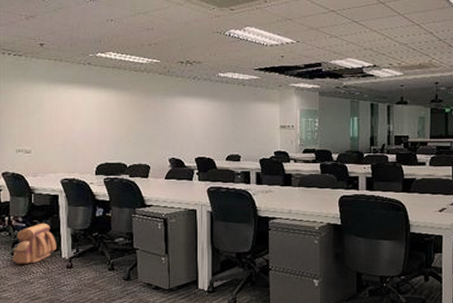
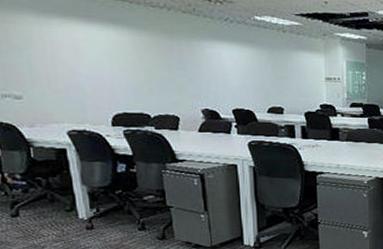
backpack: present [12,223,56,264] -> none [13,180,71,227]

